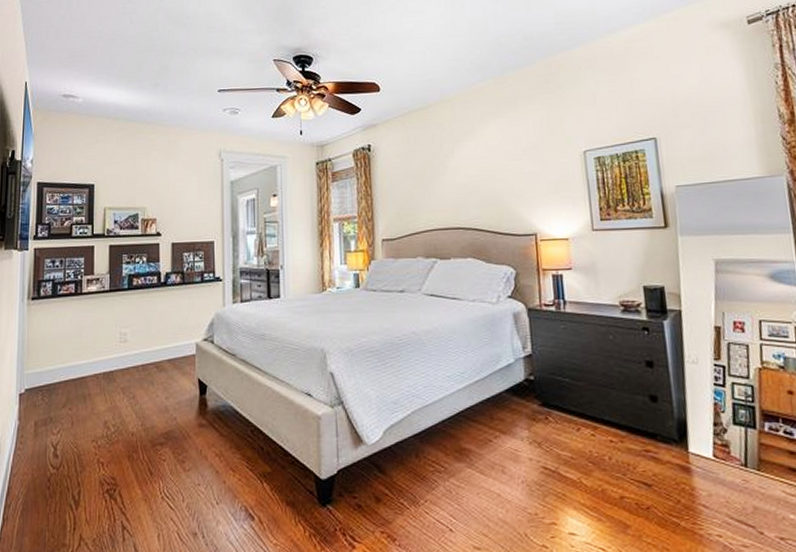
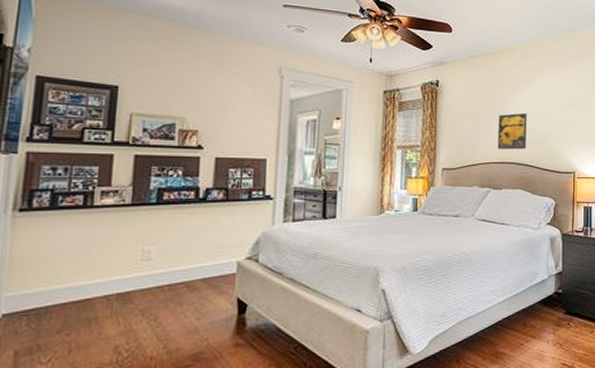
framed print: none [438,169,474,214] -> present [497,113,527,150]

